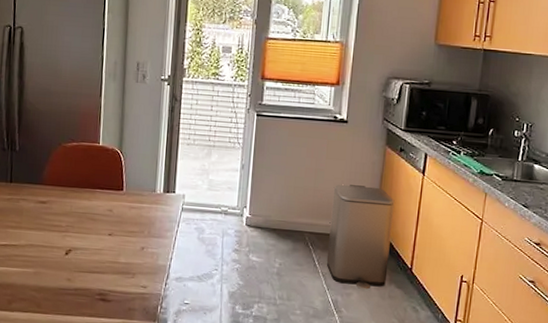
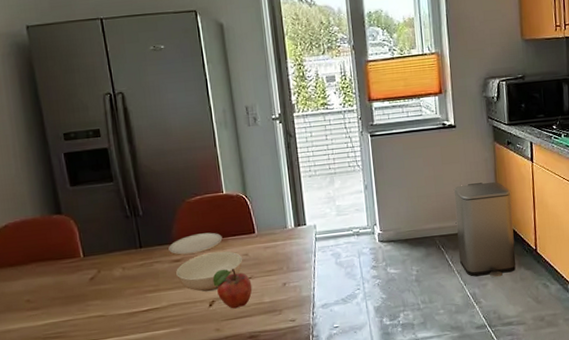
plate: none [37,179,91,199] -> present [168,232,223,255]
bowl: none [40,201,107,240] -> present [176,251,243,292]
fruit: none [73,220,111,263] -> present [212,268,252,309]

